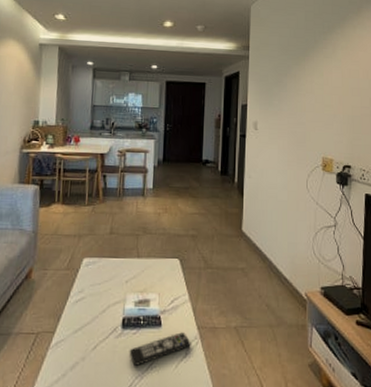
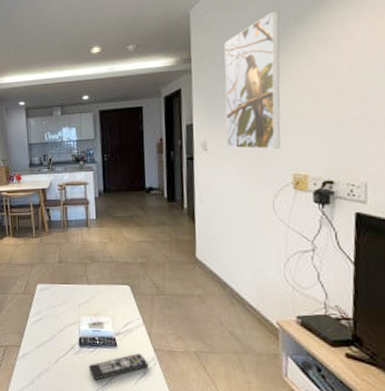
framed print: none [273,19,317,134] -> present [224,11,281,150]

